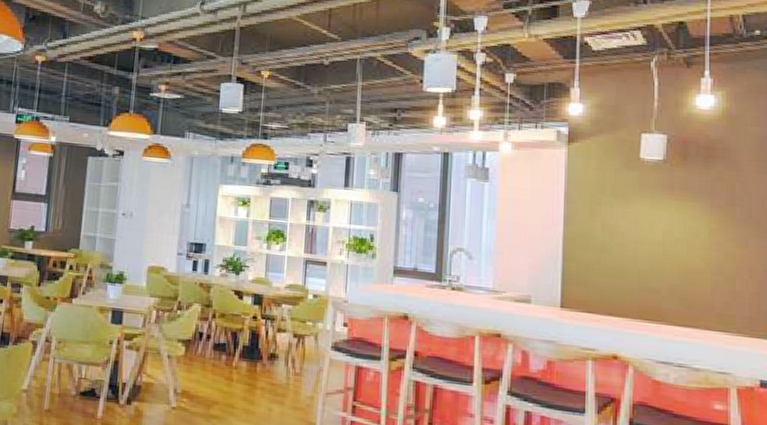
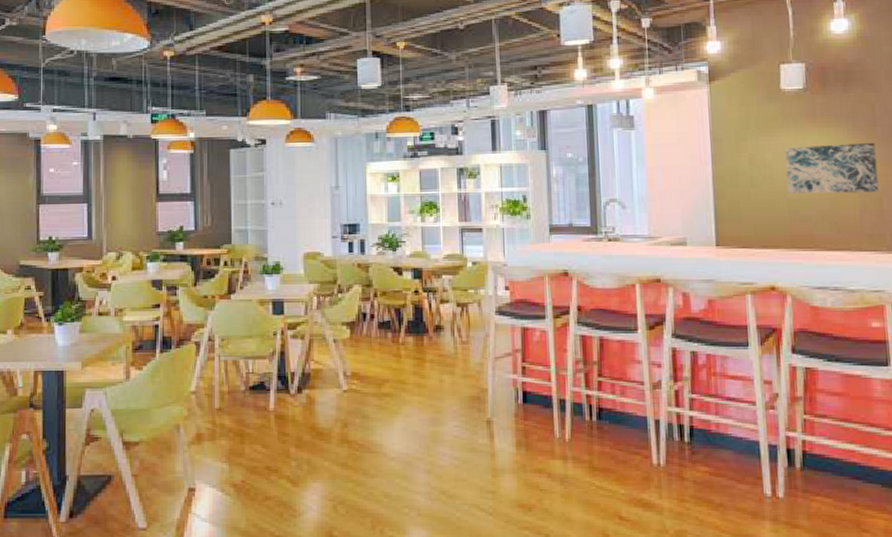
wall art: none [638,217,733,273] -> present [784,142,879,194]

